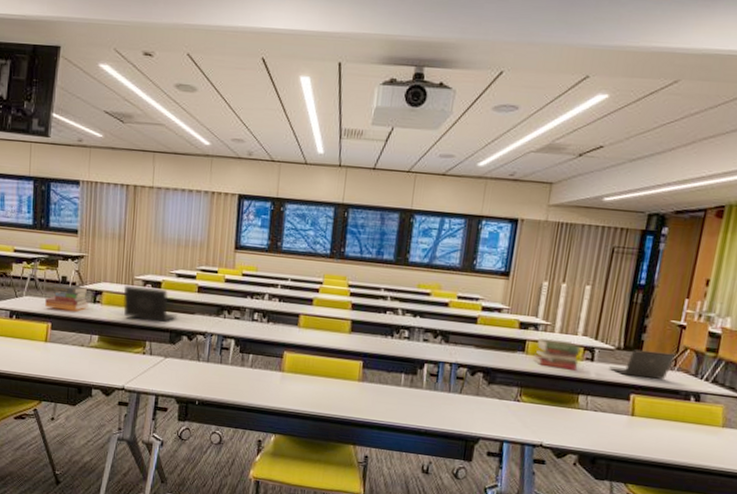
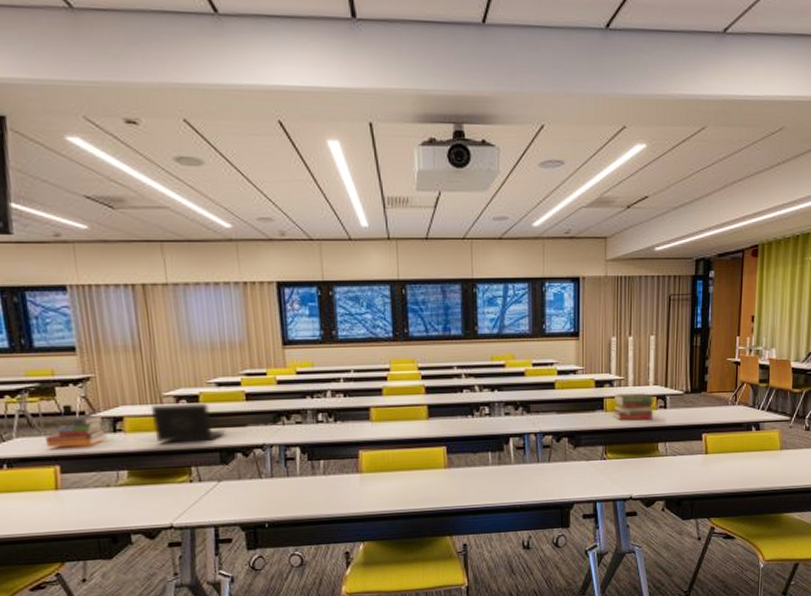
laptop: present [609,349,676,380] -> none [681,389,736,417]

